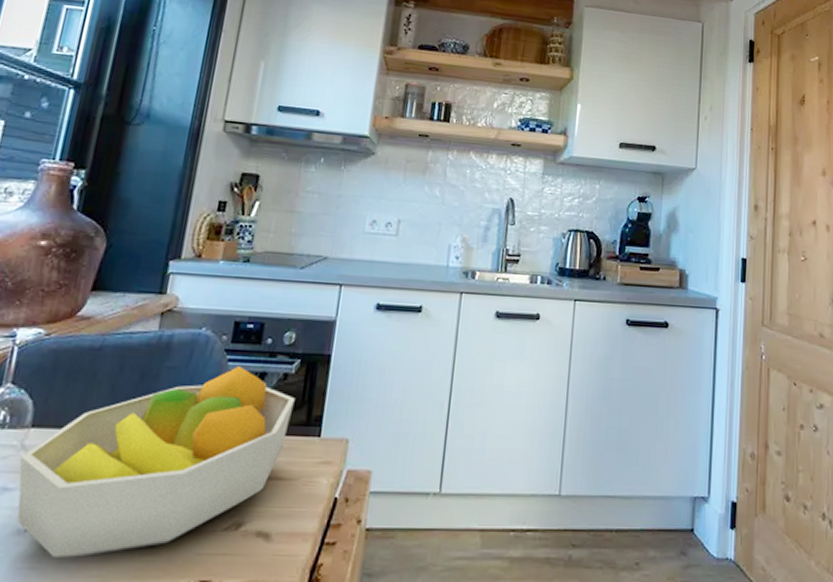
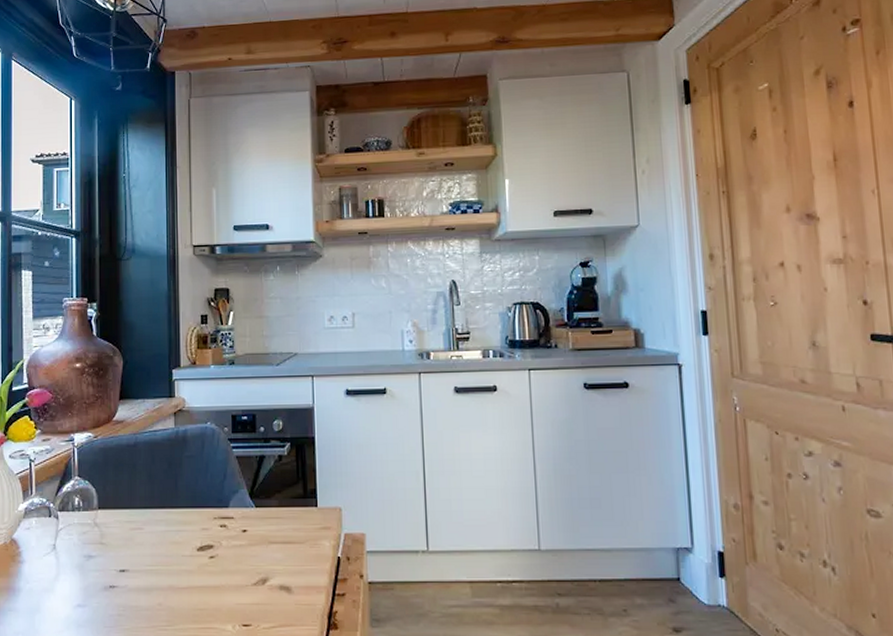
fruit bowl: present [17,366,295,558] -> none [95,452,291,607]

